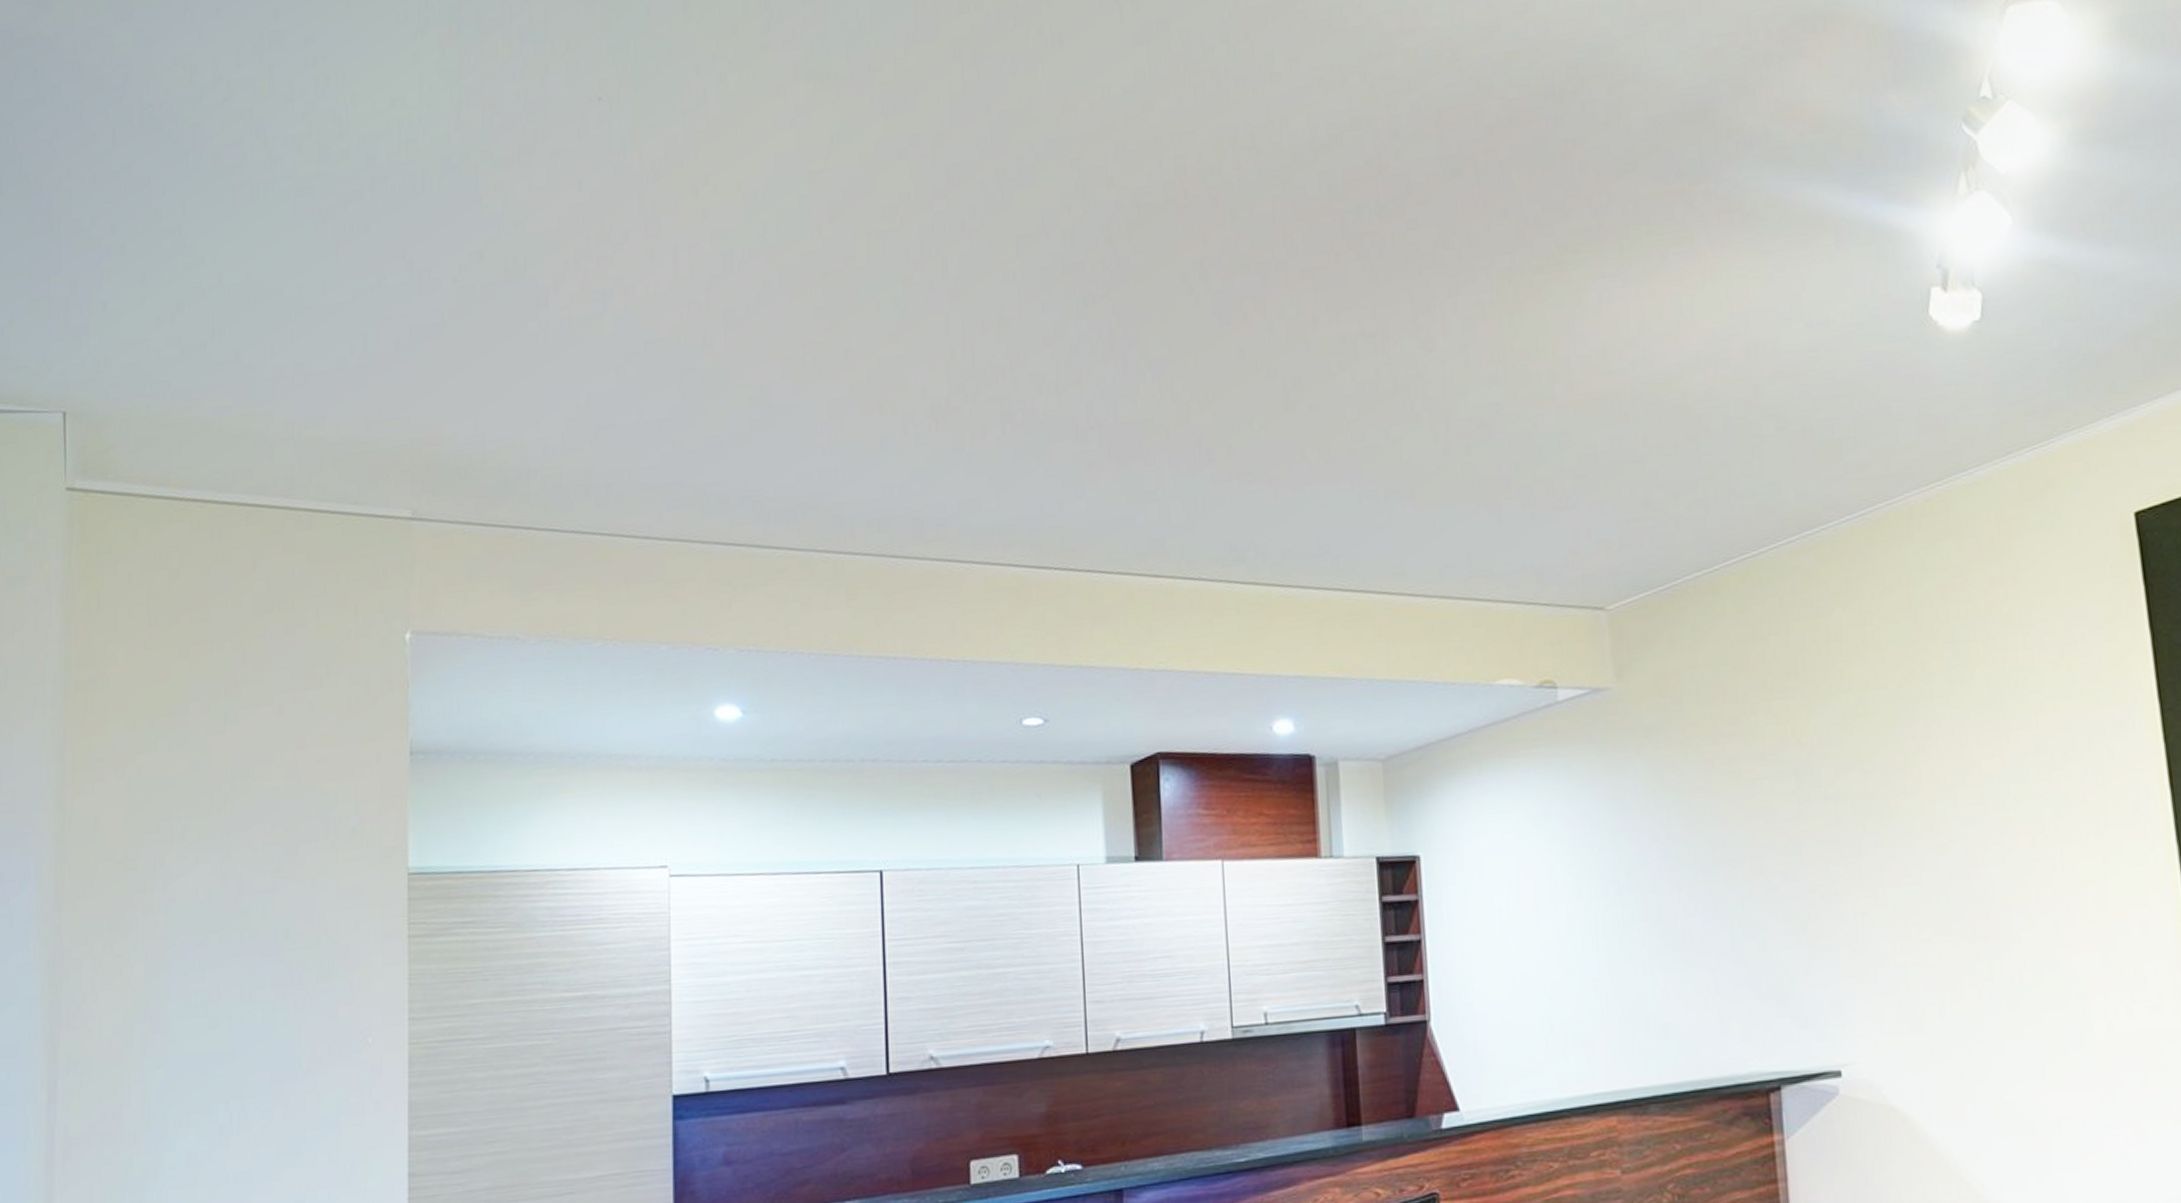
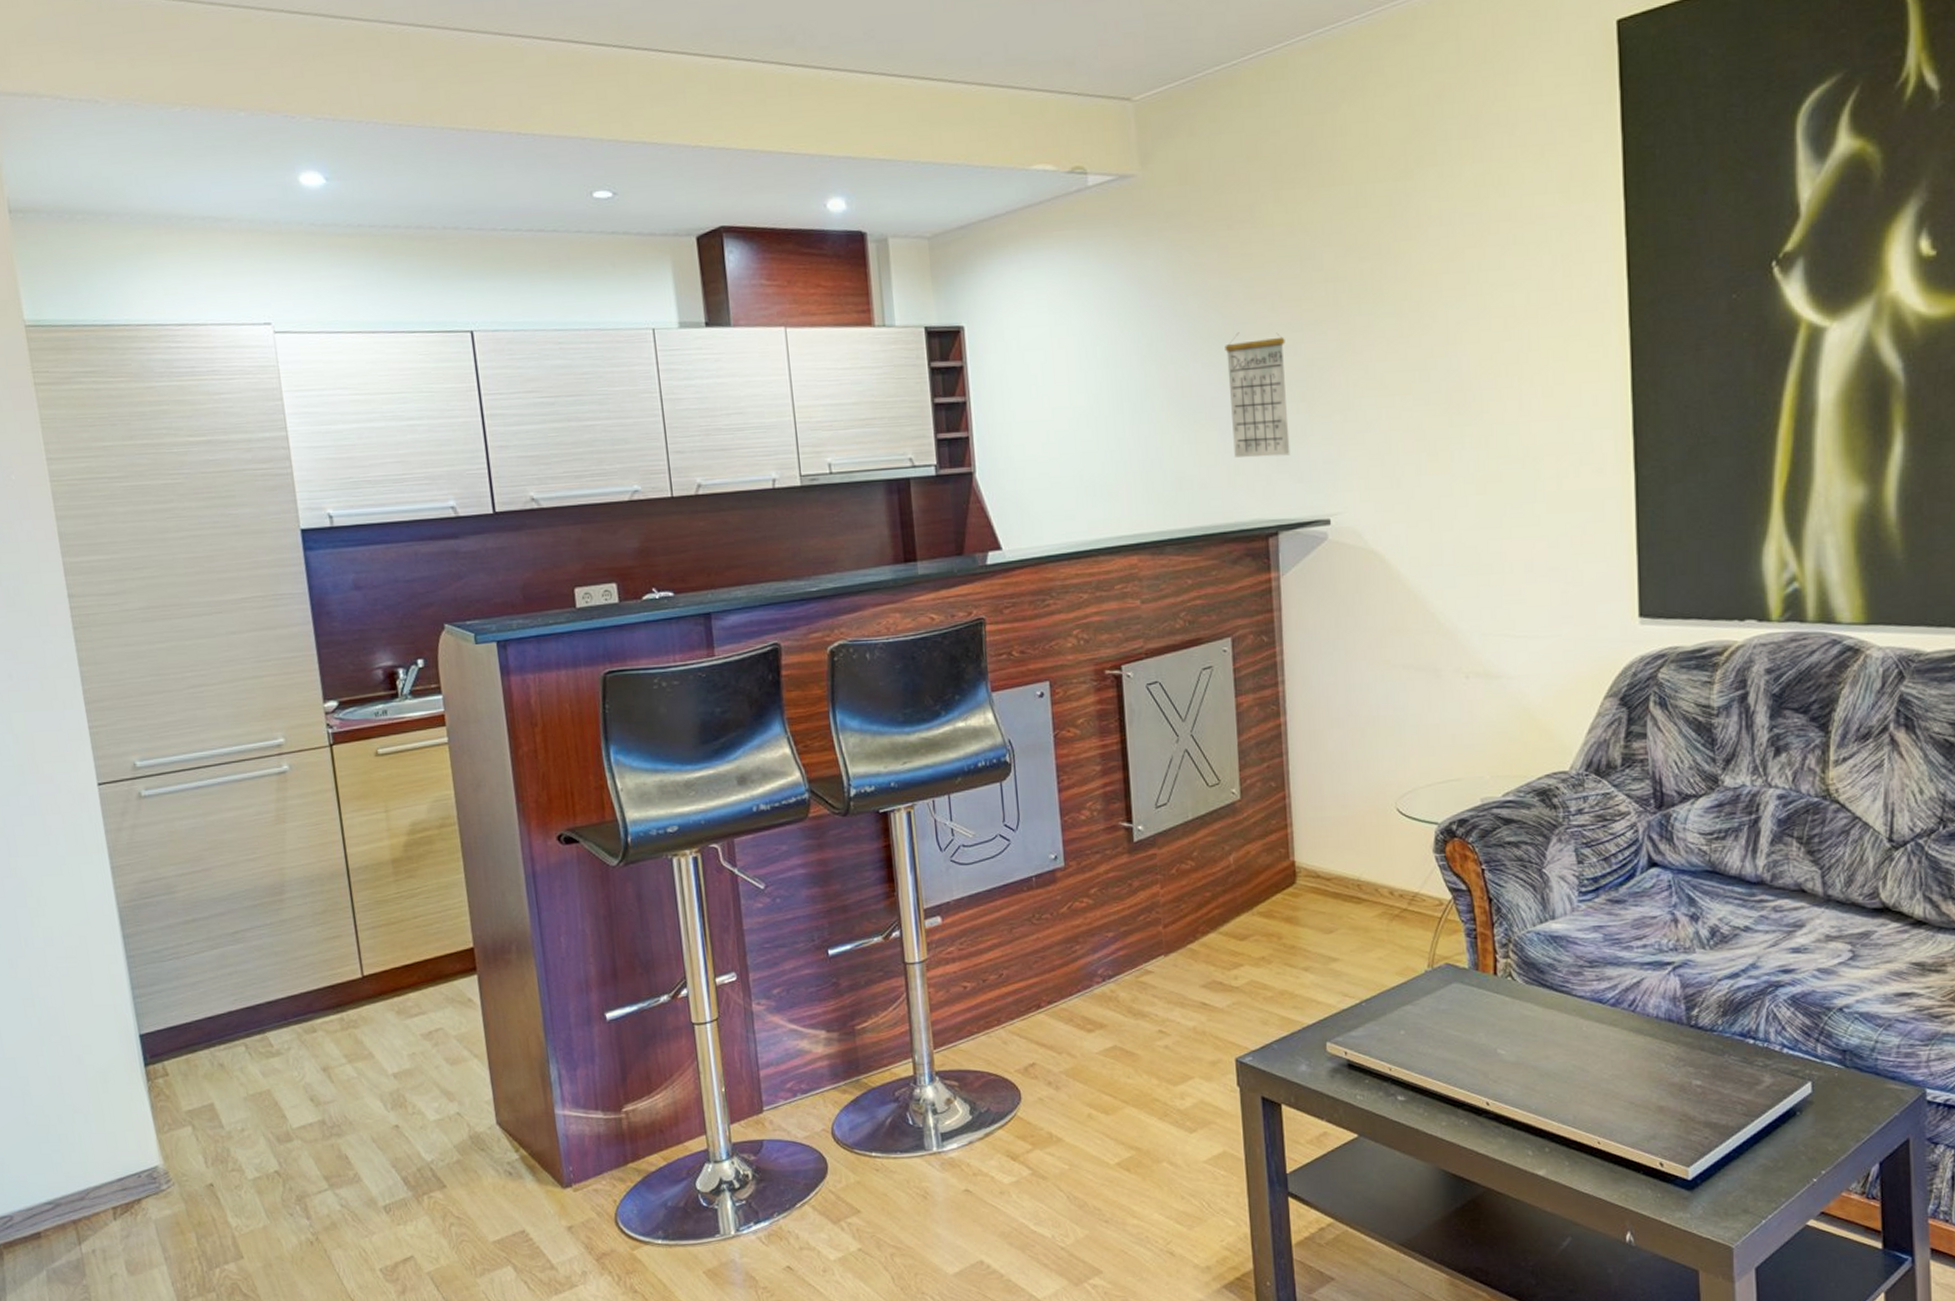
calendar: none [1713,856,1792,999] -> present [1225,332,1291,458]

